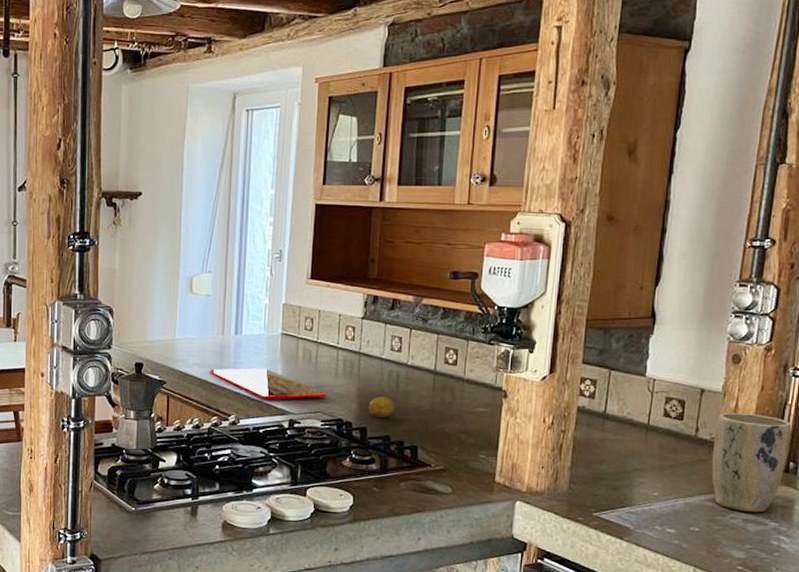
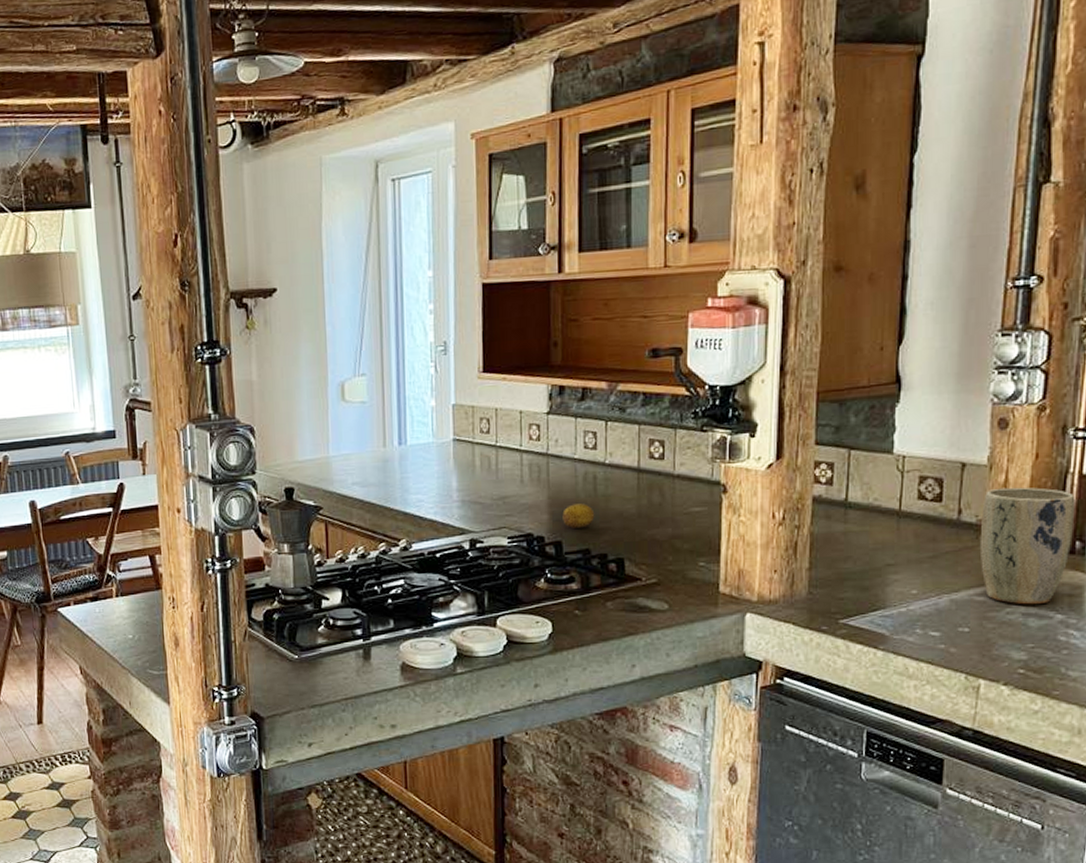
cutting board: present [209,368,327,399] -> none [371,482,513,517]

